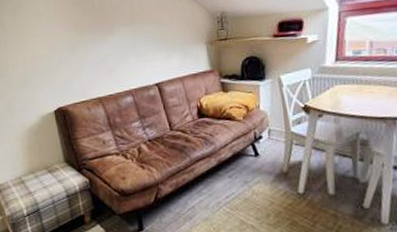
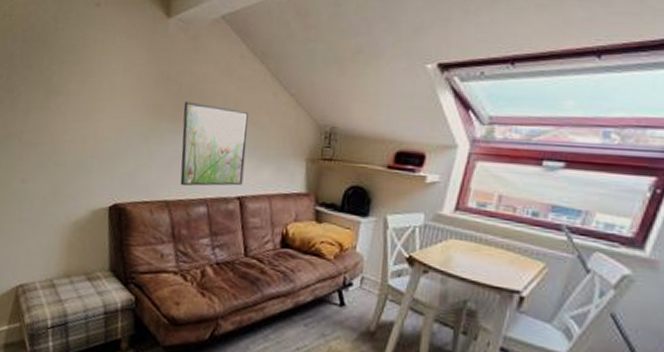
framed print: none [98,13,158,84] -> present [180,101,248,186]

